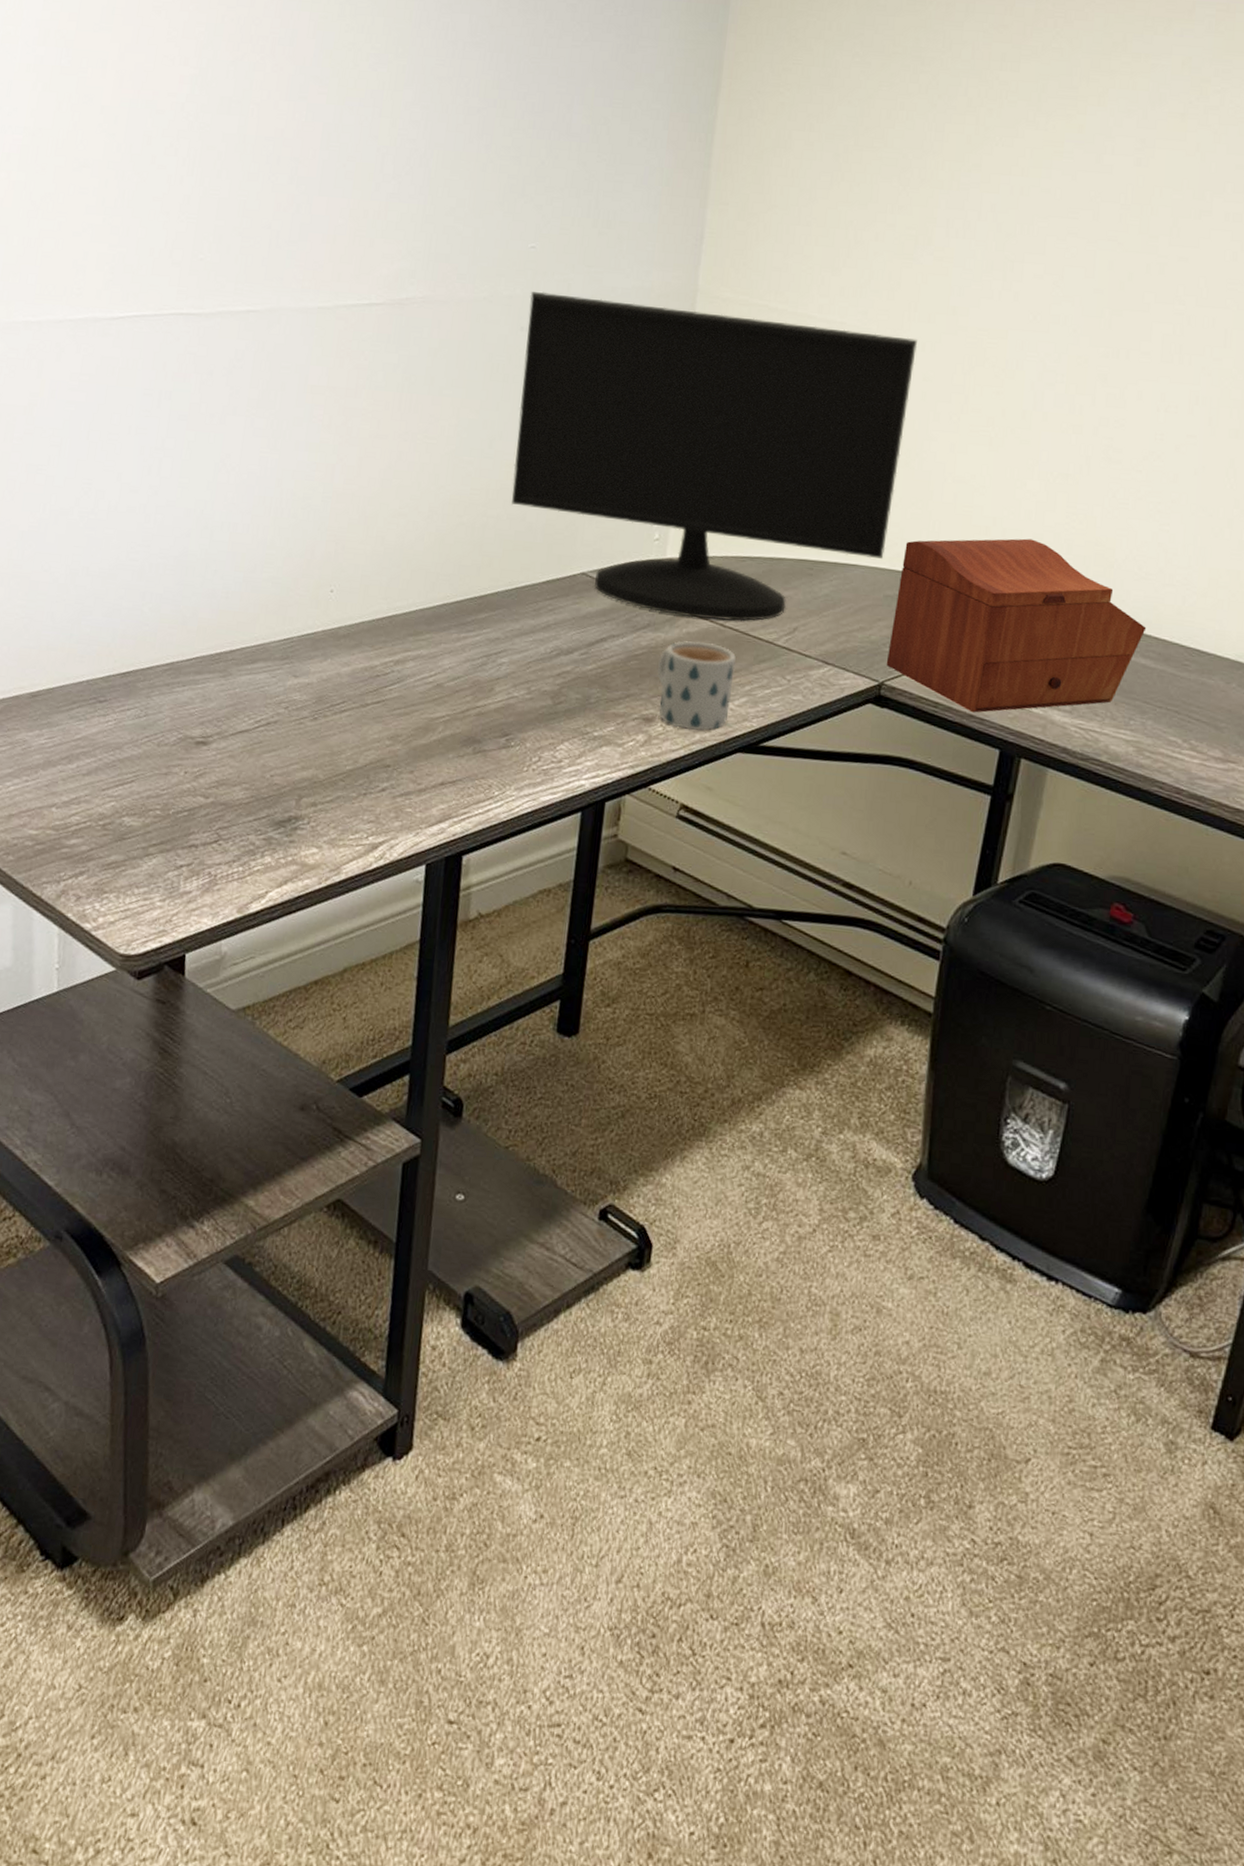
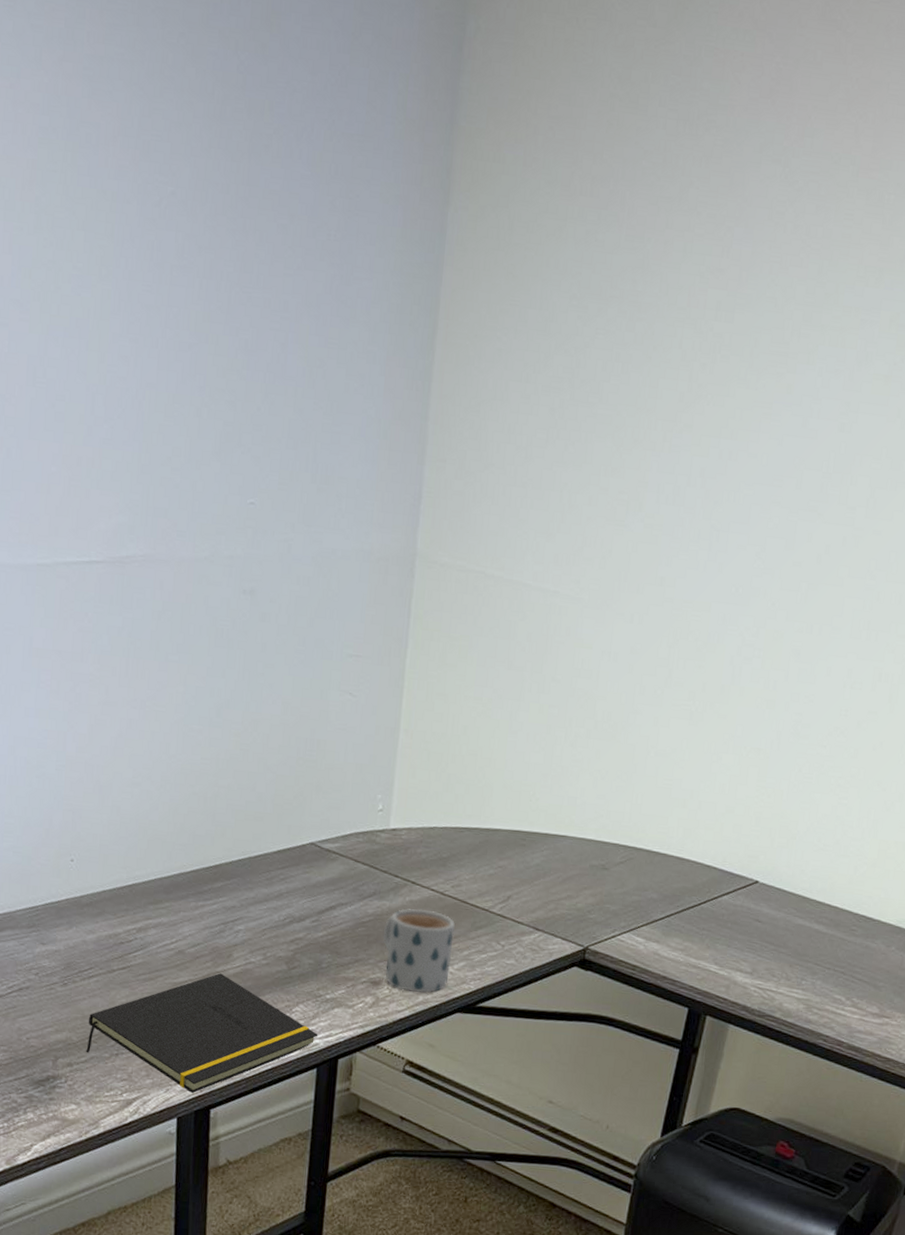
notepad: none [332,708,584,837] -> present [86,973,318,1093]
computer monitor: present [511,291,917,621] -> none [241,552,626,890]
sewing box: present [886,538,1147,713] -> none [590,811,821,975]

